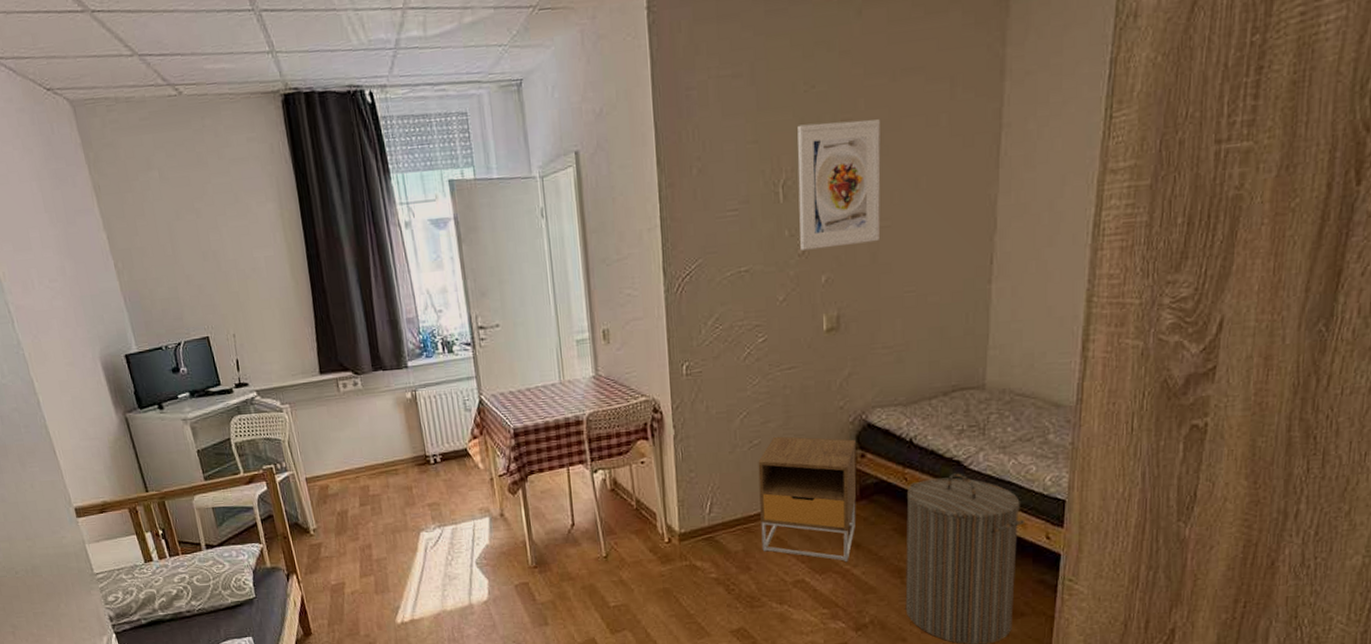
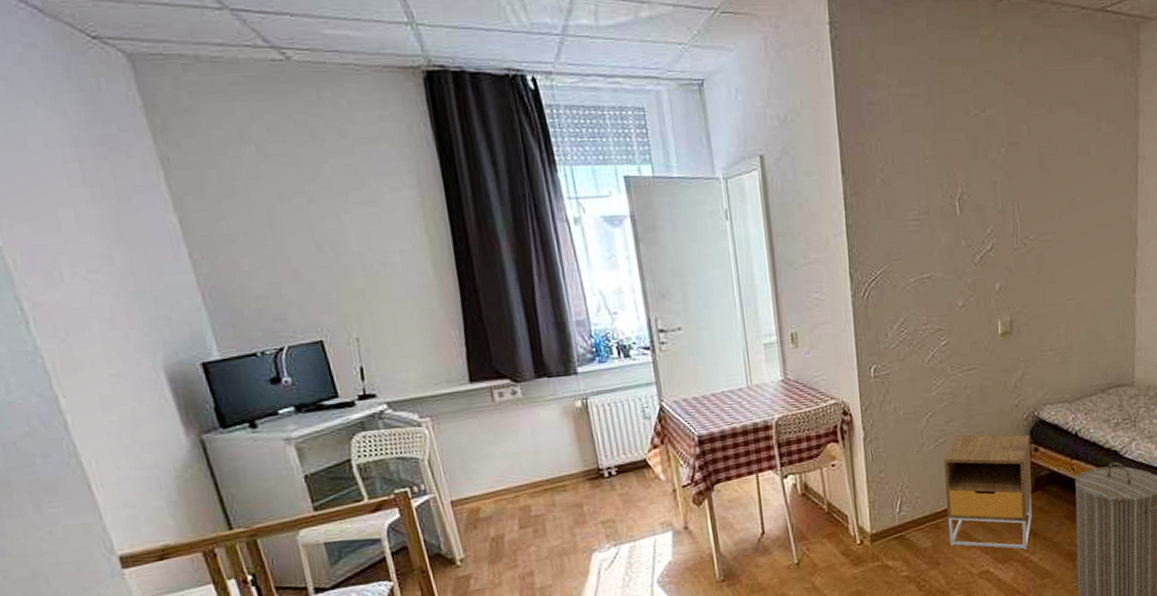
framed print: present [797,119,881,251] -> none [970,144,1044,260]

